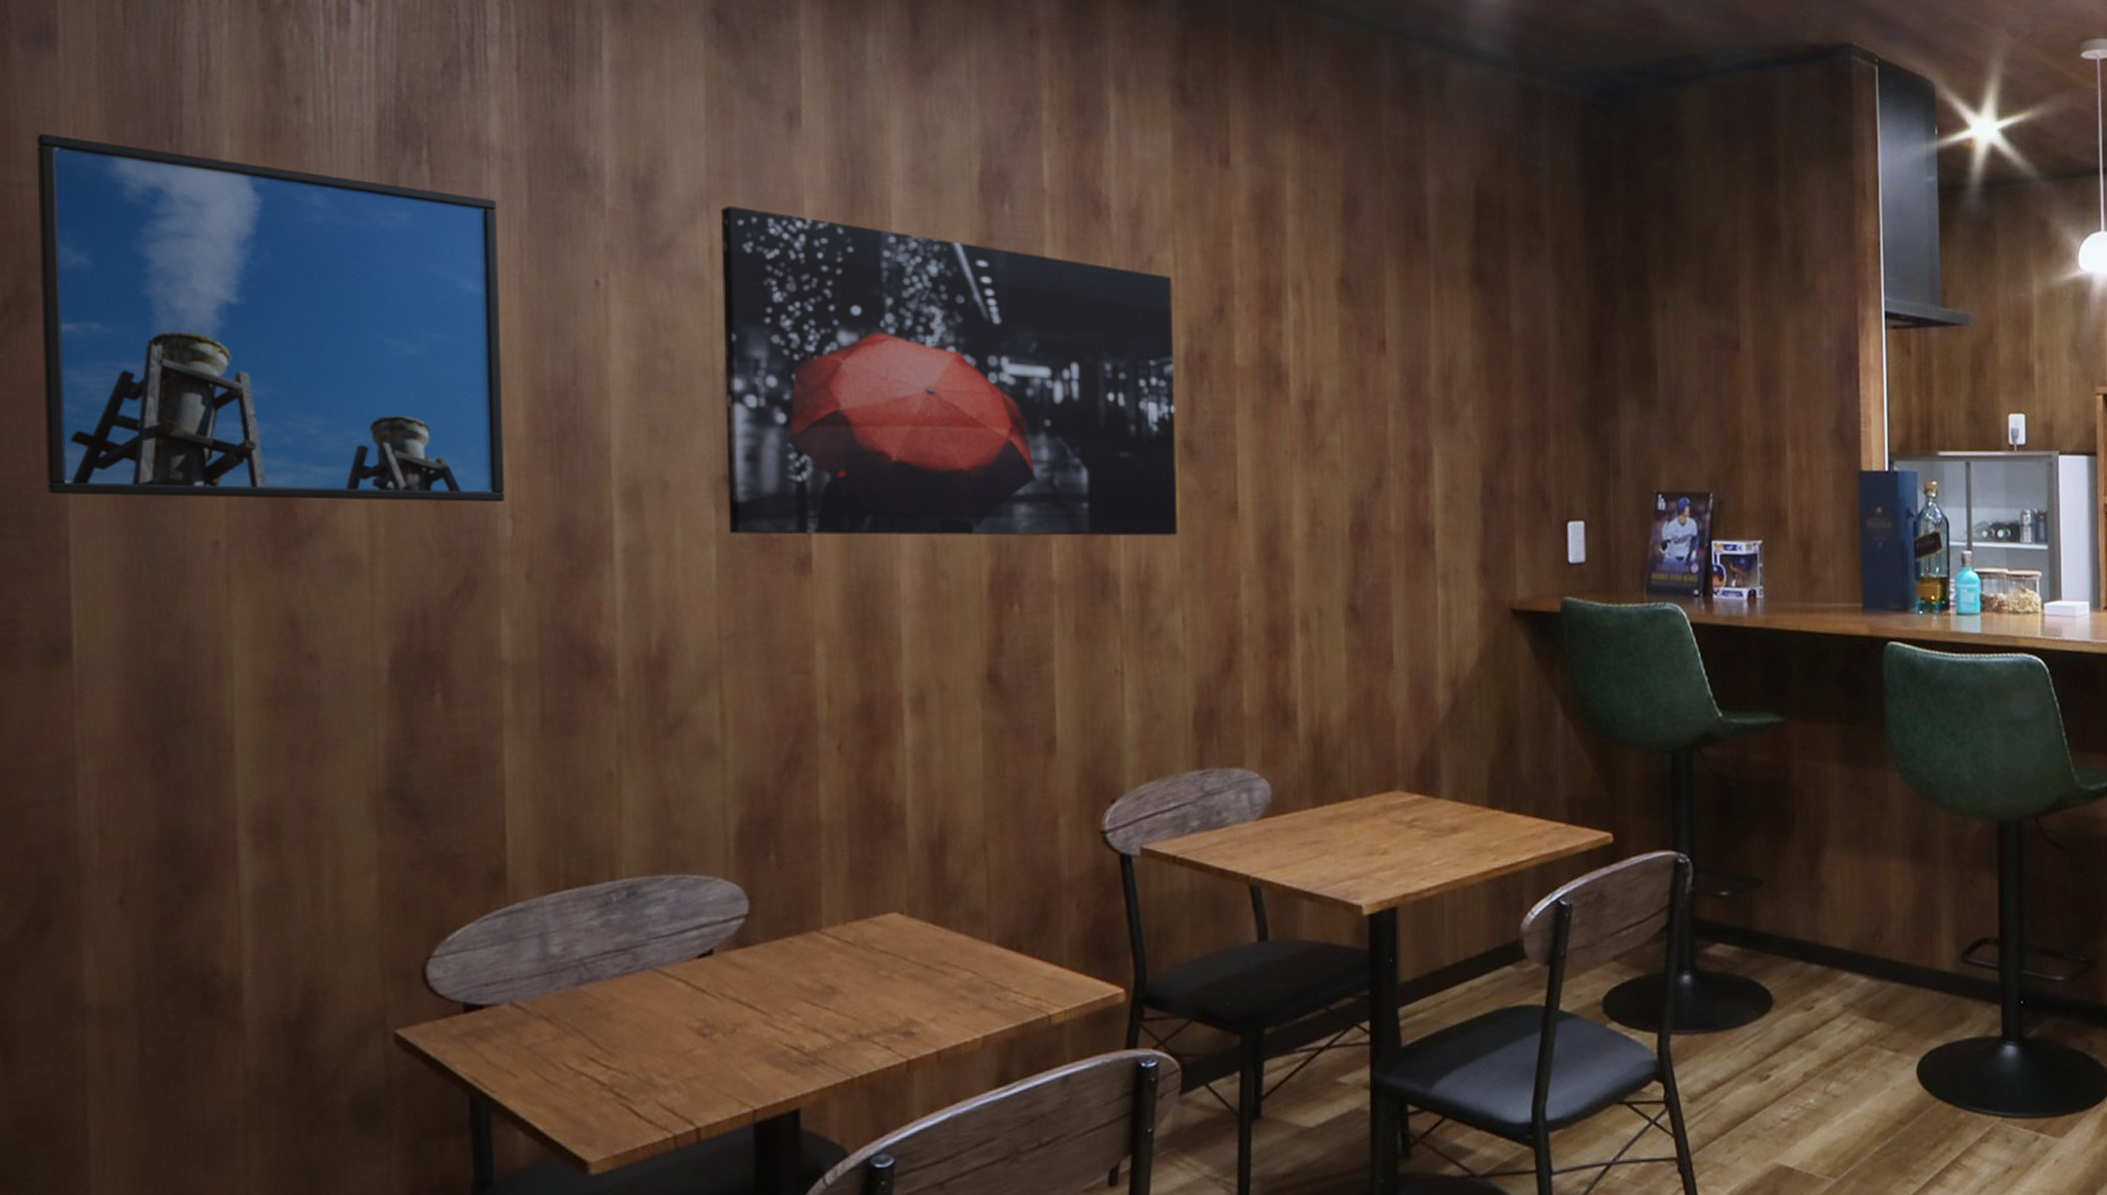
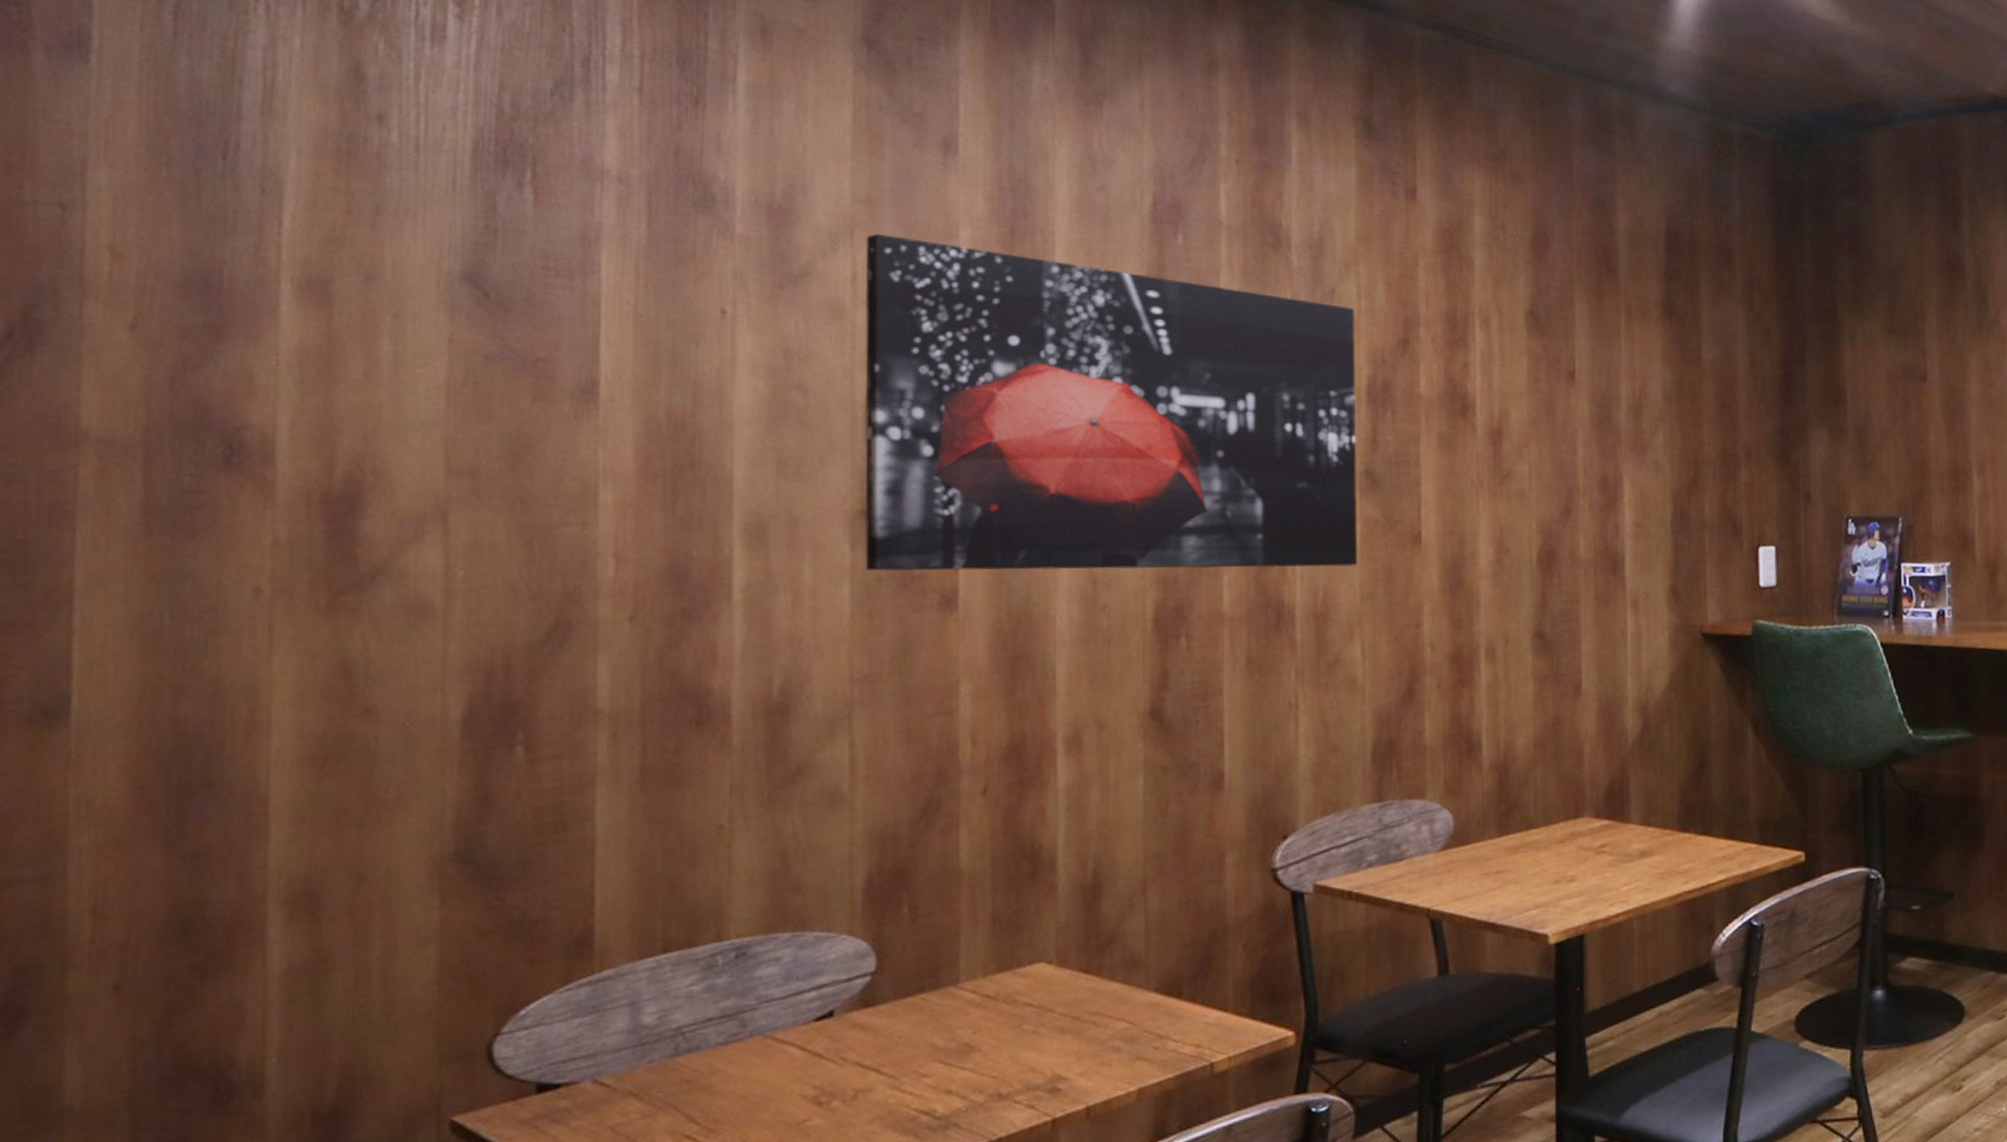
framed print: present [37,133,506,502] -> none [49,148,611,541]

